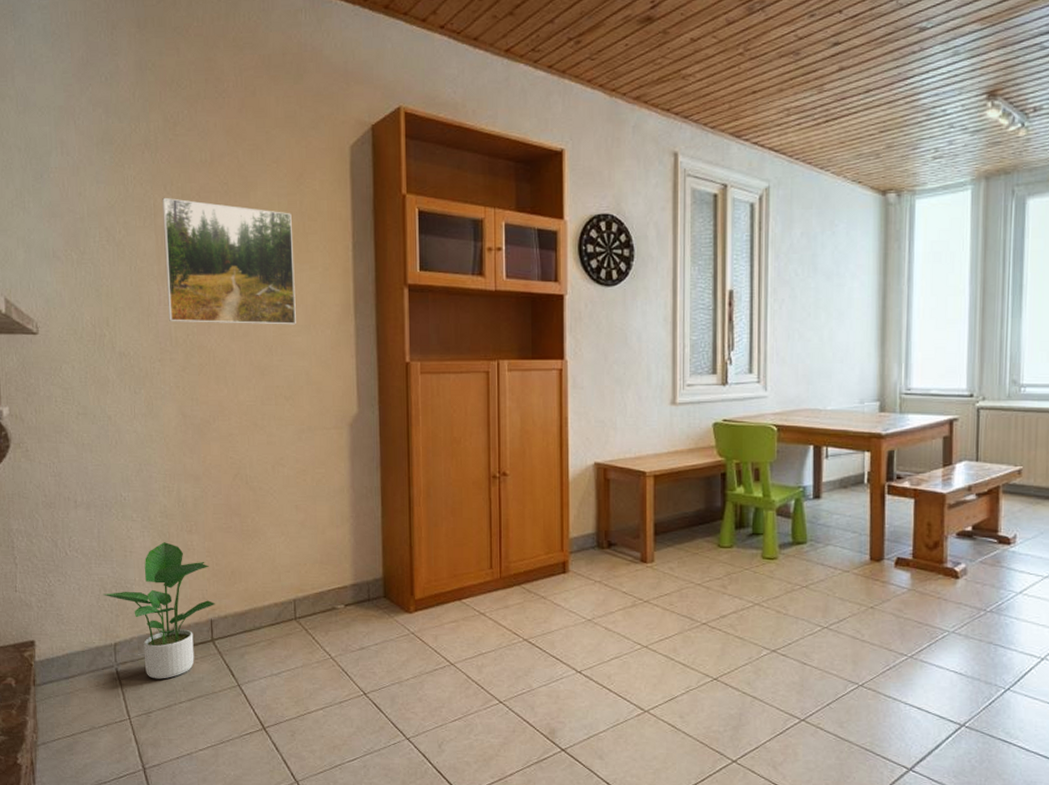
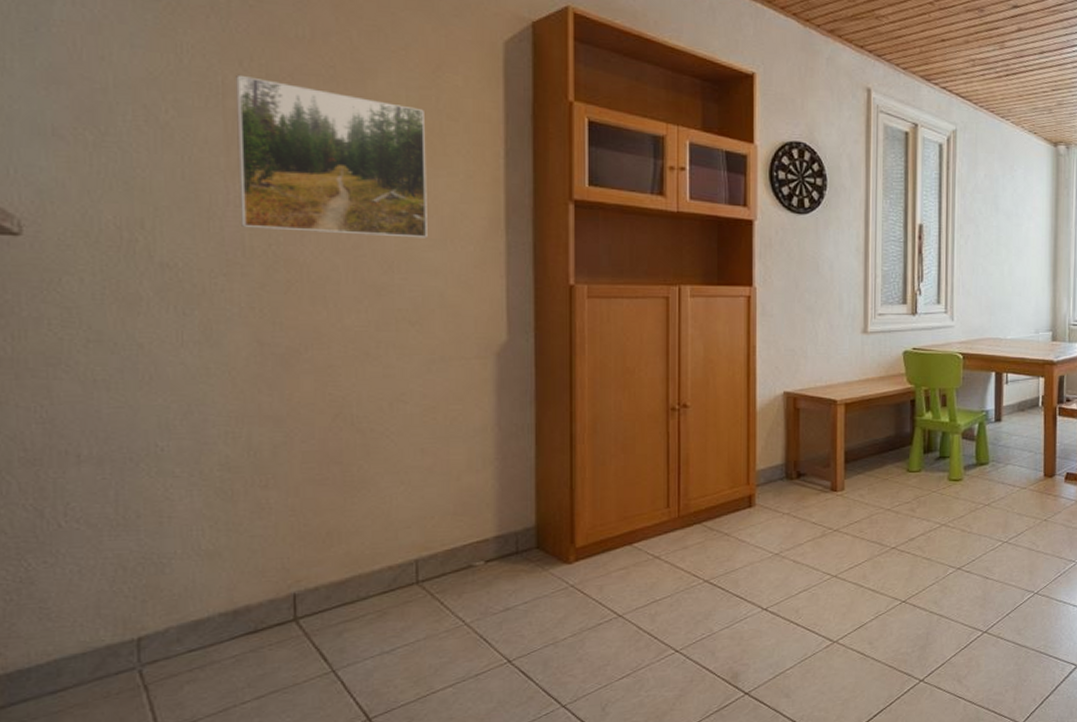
potted plant: present [103,542,216,679] -> none [121,502,302,678]

